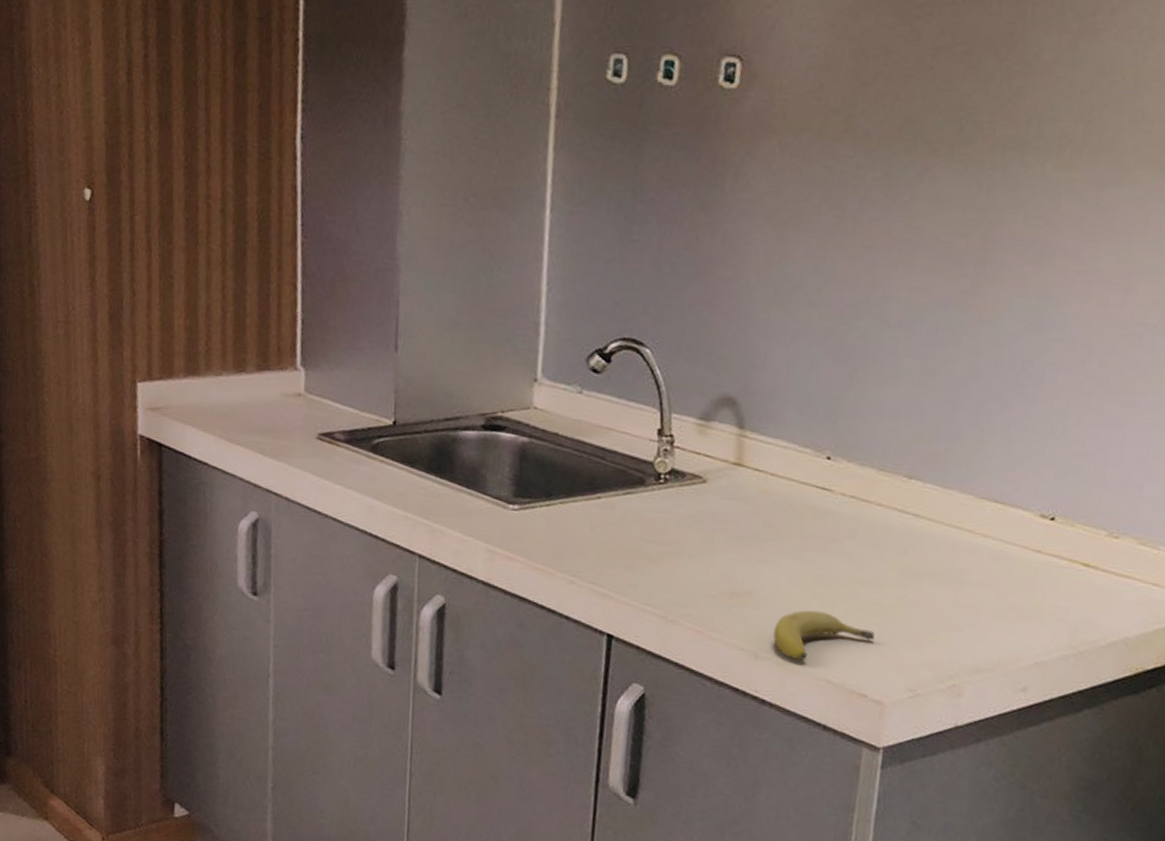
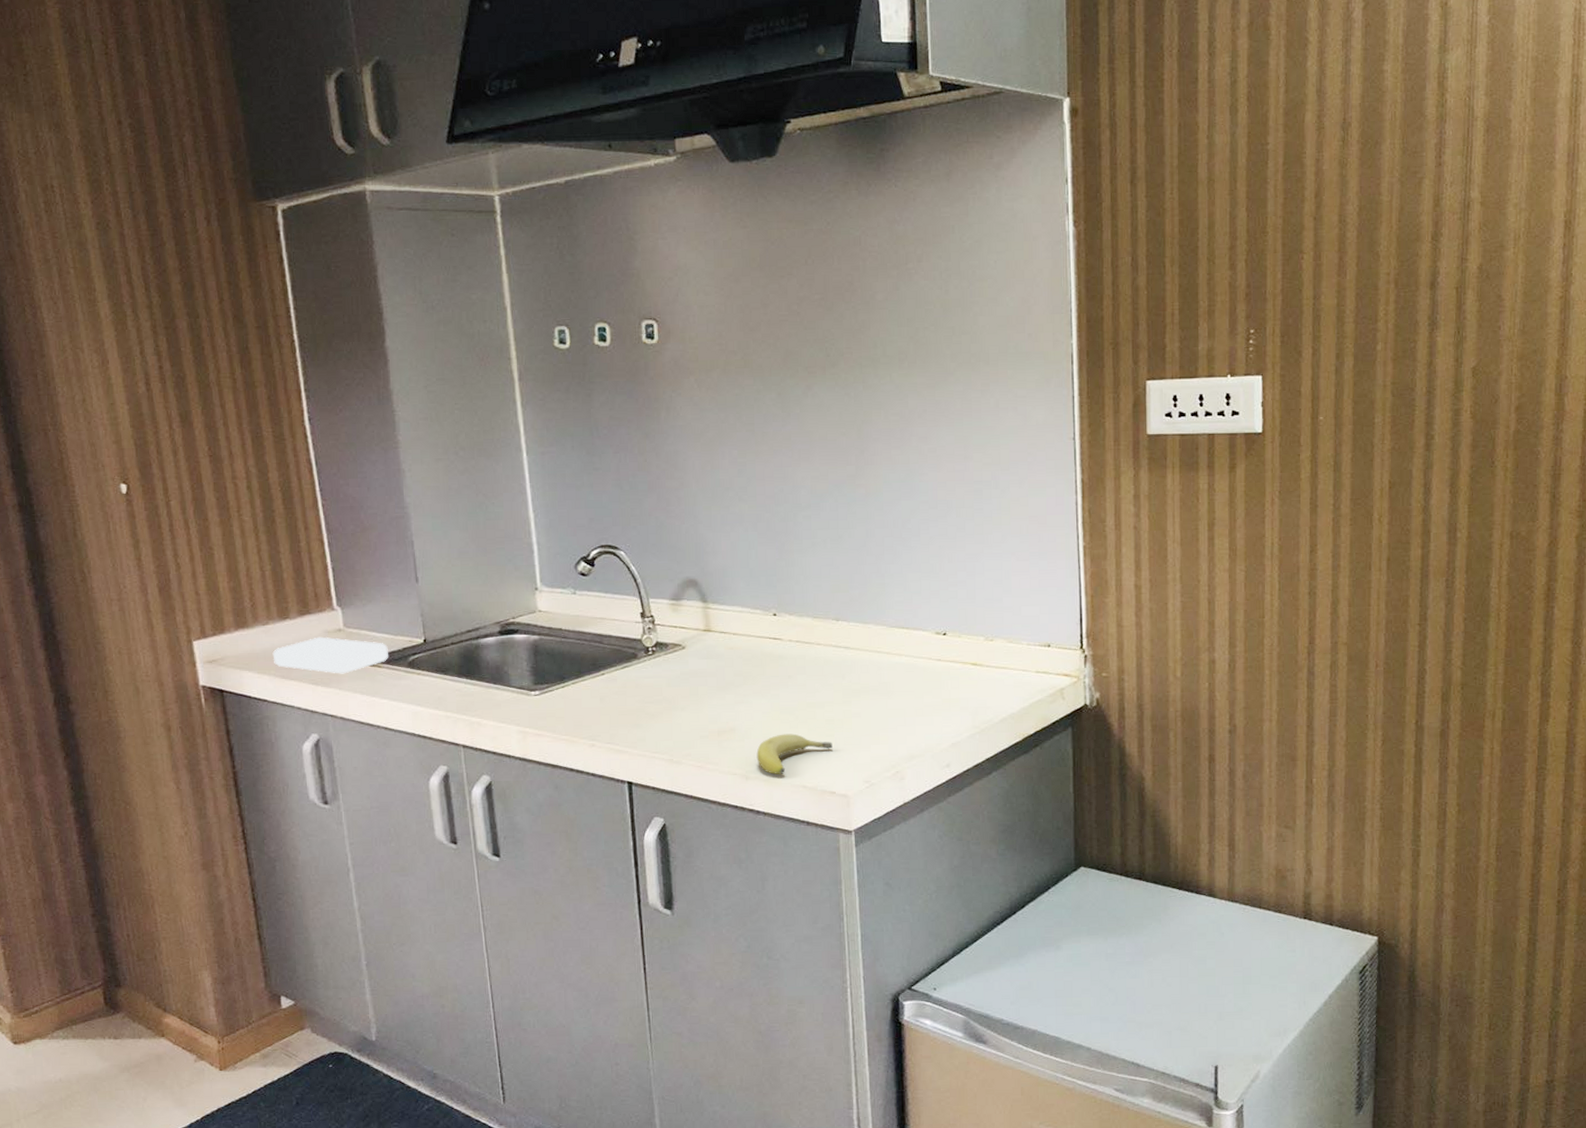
wireless charger: none [220,399,351,448] -> present [272,636,388,674]

